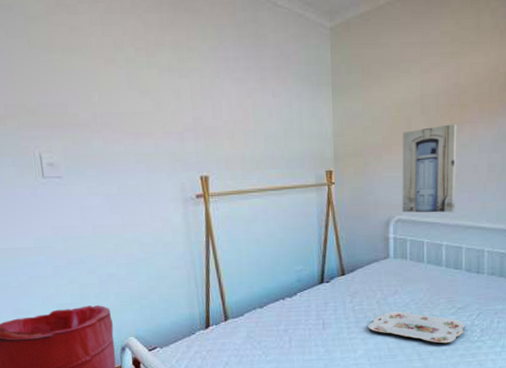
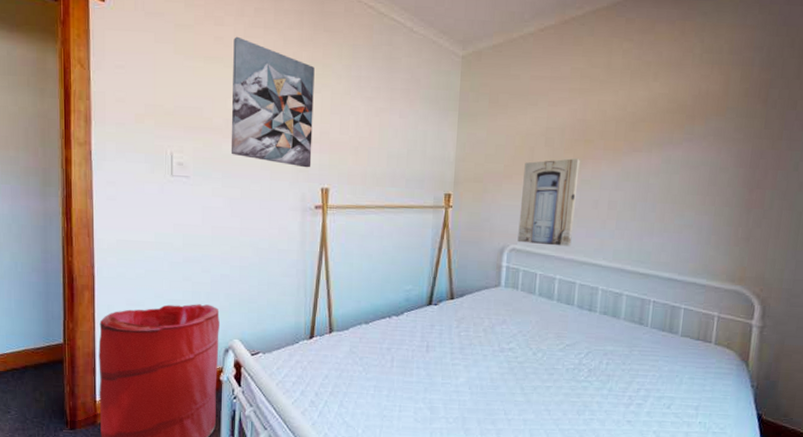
wall art: none [90,24,188,157] -> present [230,36,315,168]
serving tray: present [368,311,465,344] -> none [472,341,573,380]

